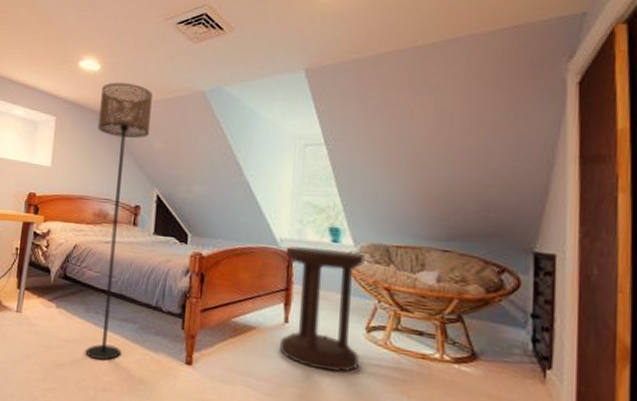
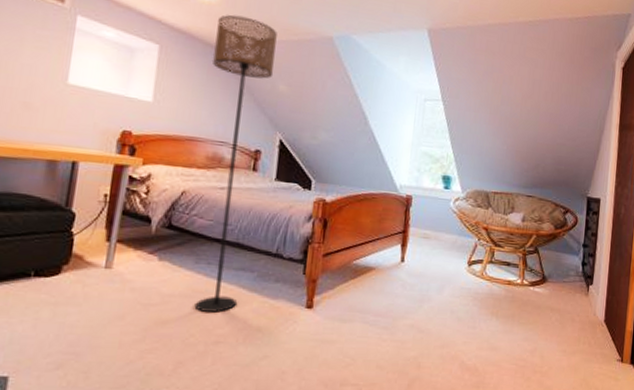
side table: present [280,246,365,372] -> none [396,192,470,302]

